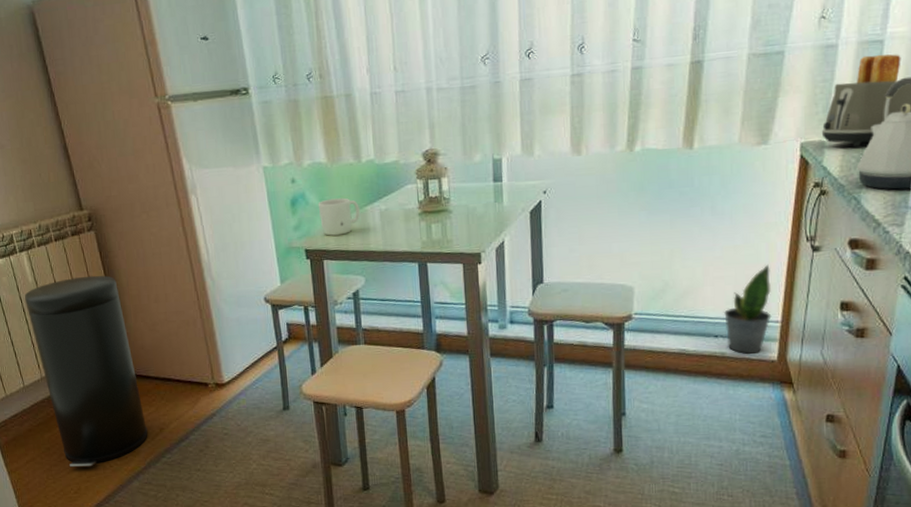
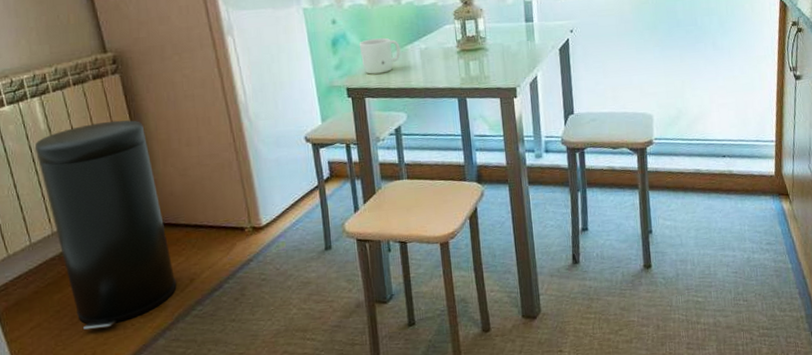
potted plant: present [723,264,772,354] -> none [728,91,768,171]

